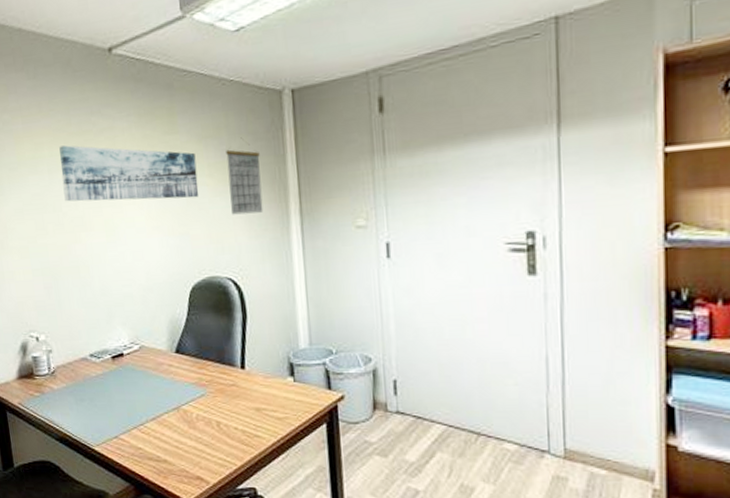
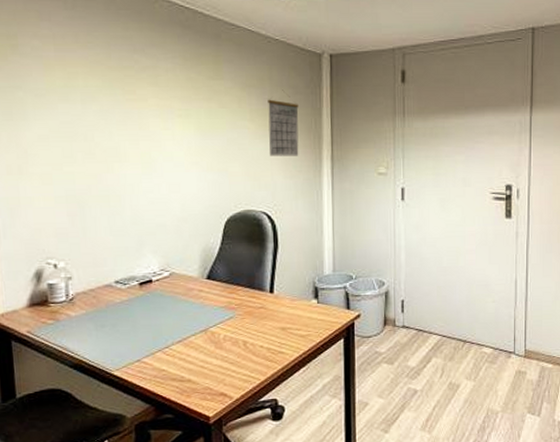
wall art: present [59,145,199,202] -> none [96,78,240,139]

